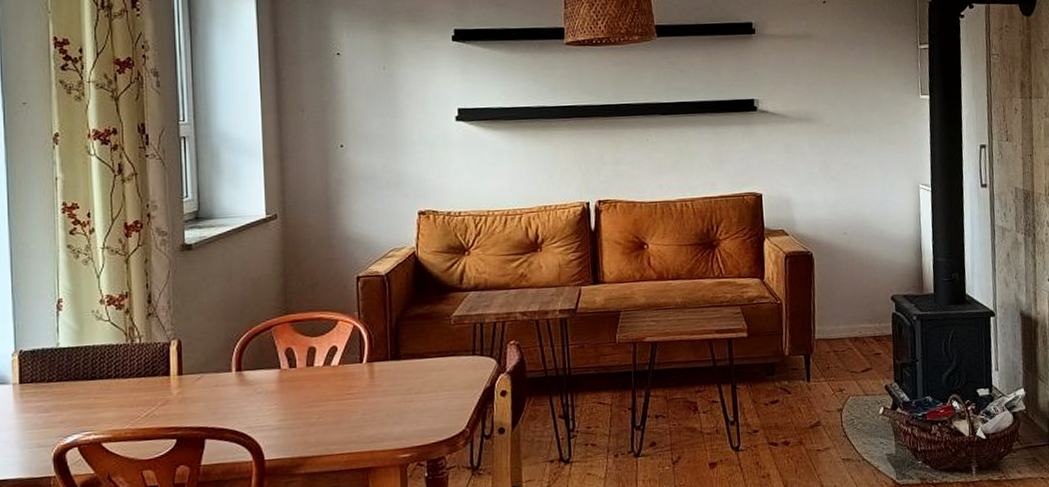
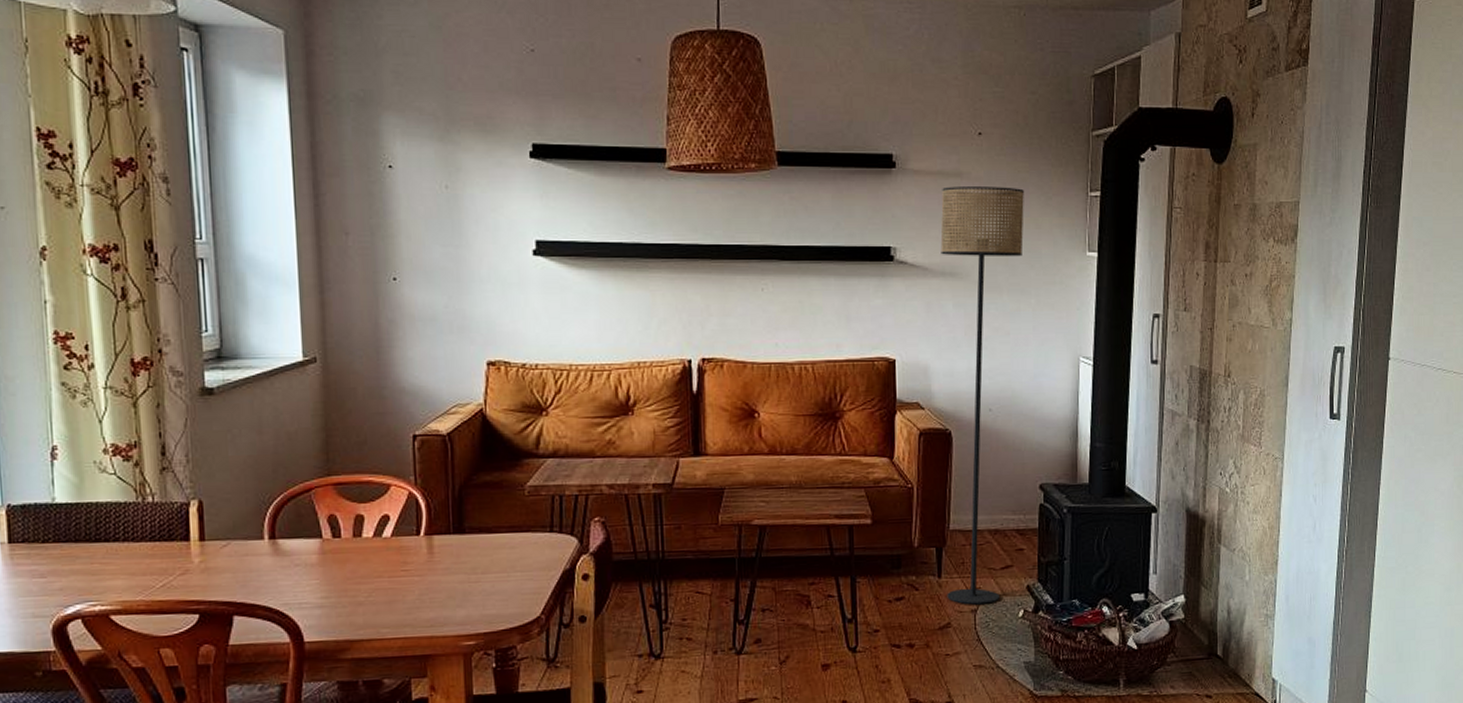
floor lamp: none [795,44,866,405] -> present [940,186,1024,605]

